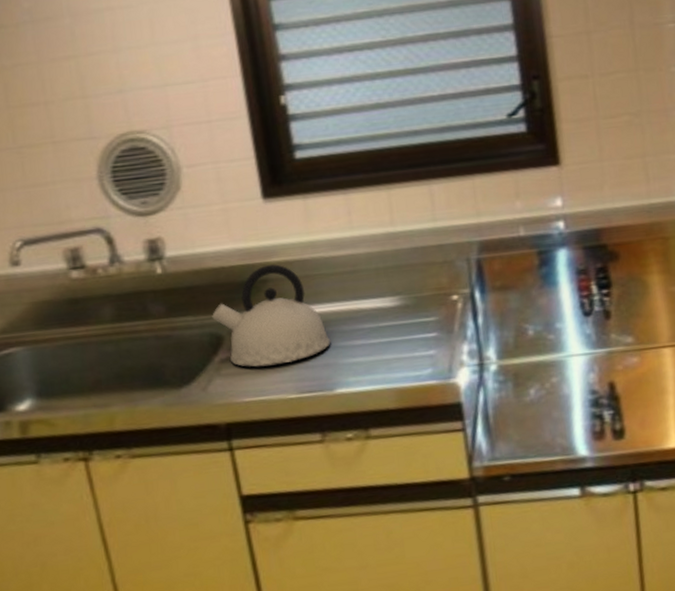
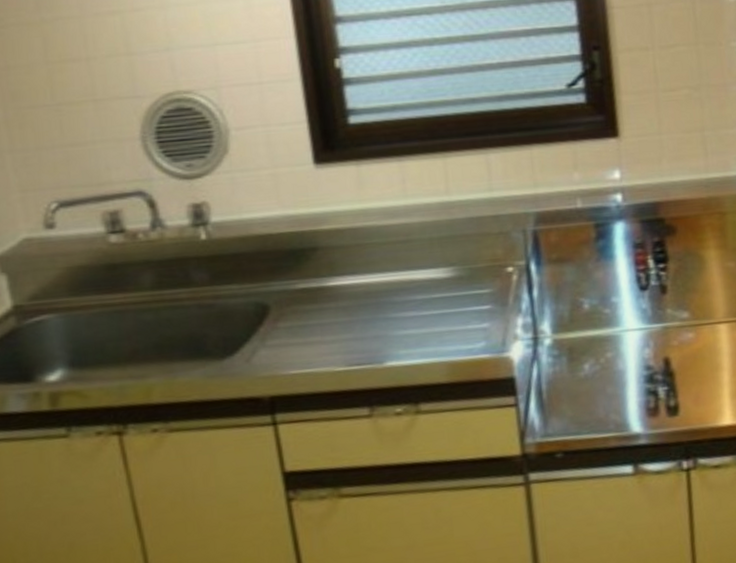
kettle: present [212,264,331,367] -> none [258,232,382,338]

